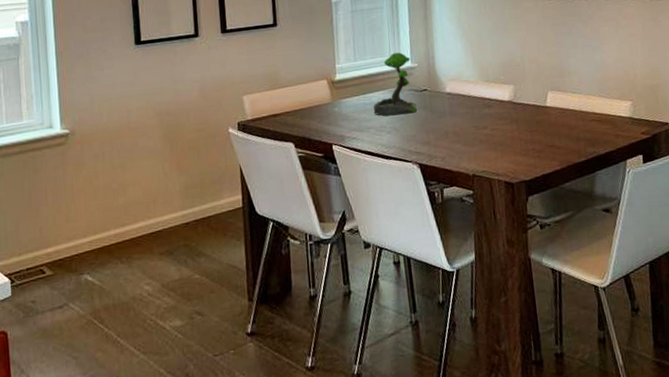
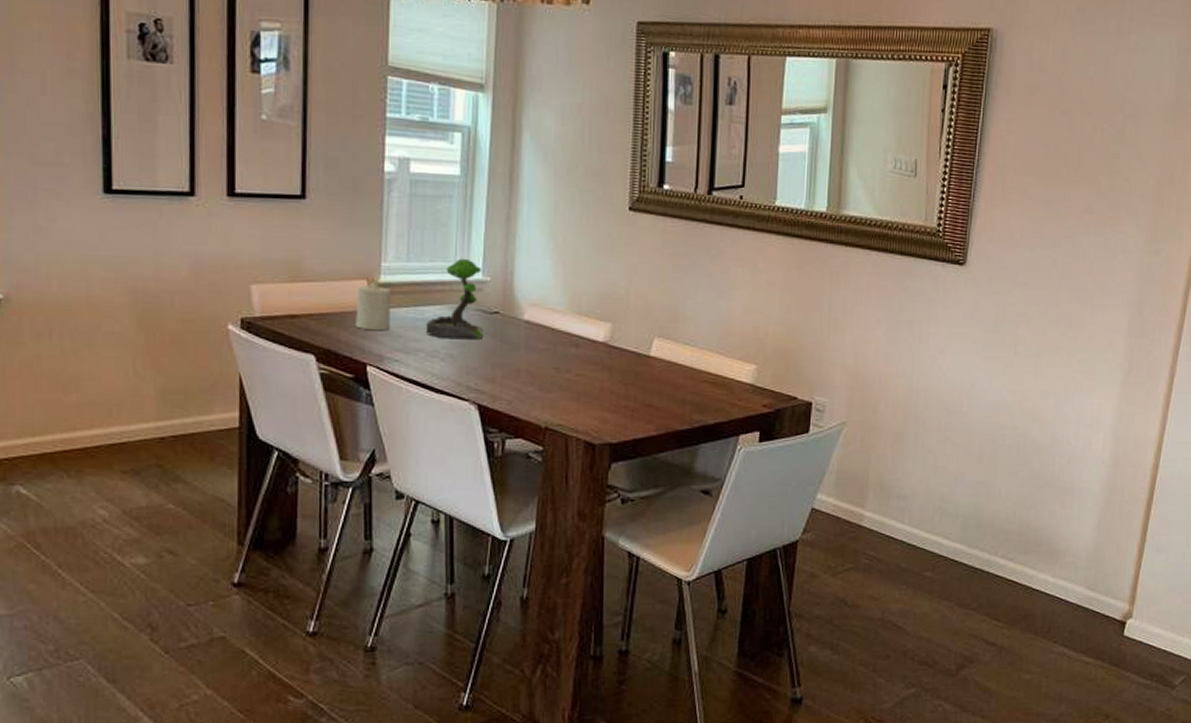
candle: none [320,79,347,118] -> present [356,281,391,331]

